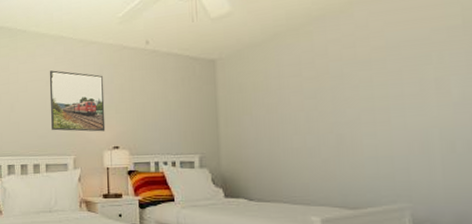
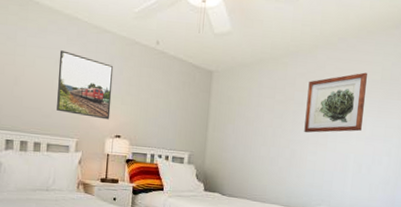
wall art: none [347,19,444,111] -> present [304,72,367,133]

